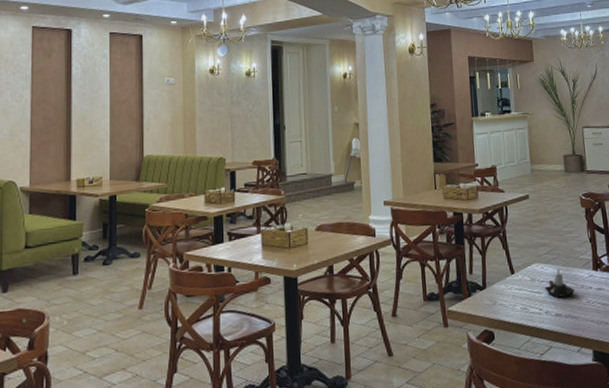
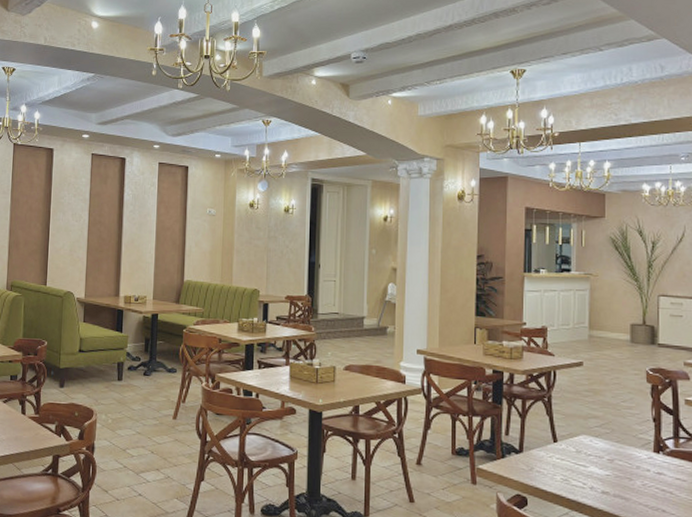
candle: present [544,268,575,298] -> none [591,444,628,476]

